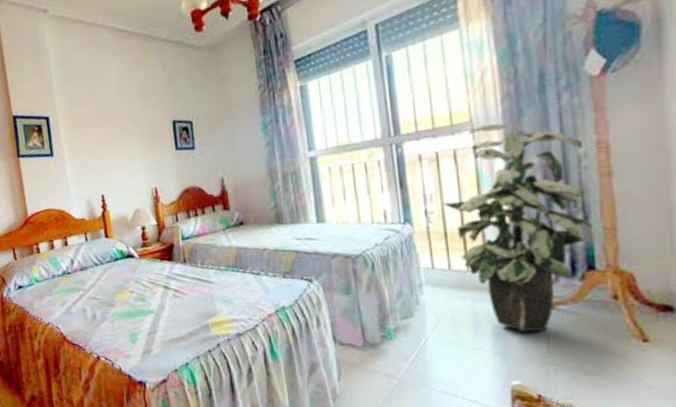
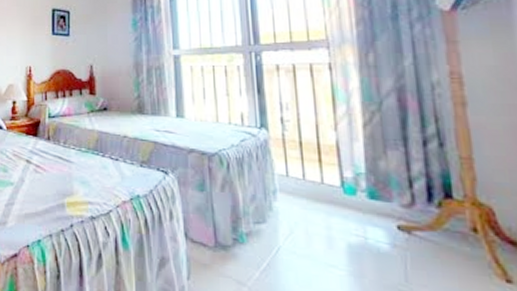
indoor plant: present [443,123,592,333] -> none [298,45,448,256]

